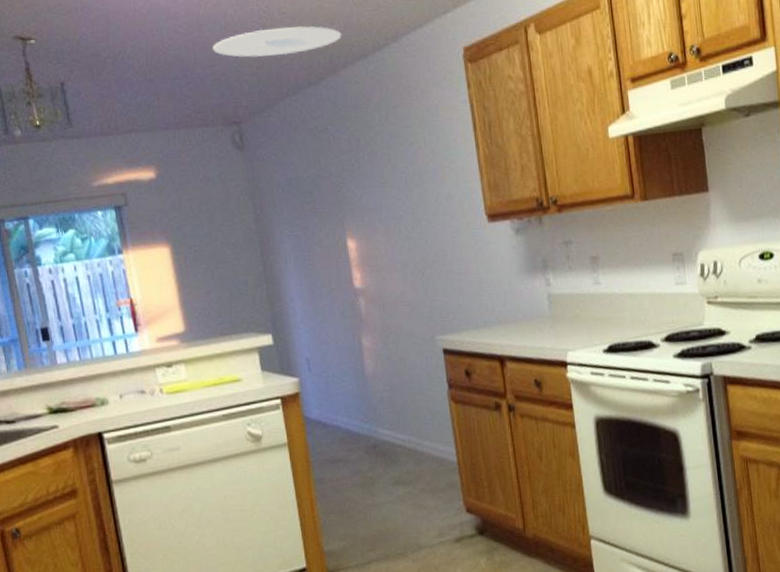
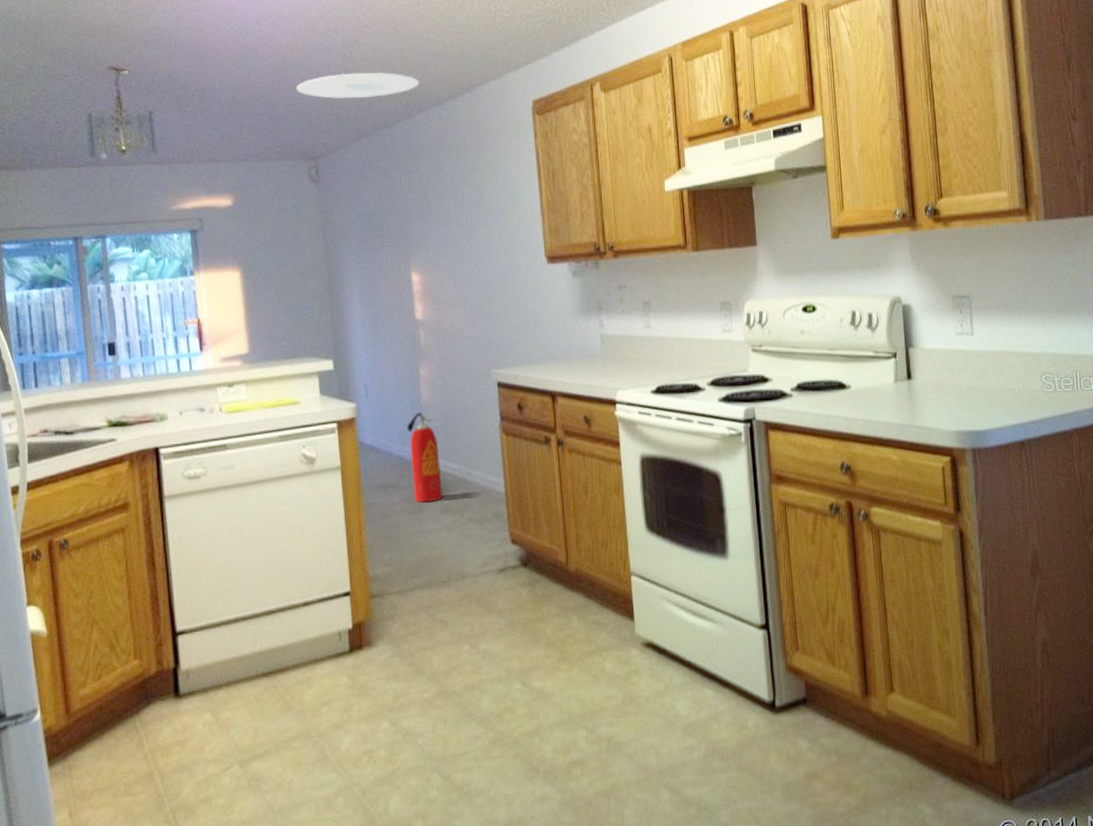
fire extinguisher: none [353,384,393,476] -> present [407,413,442,503]

